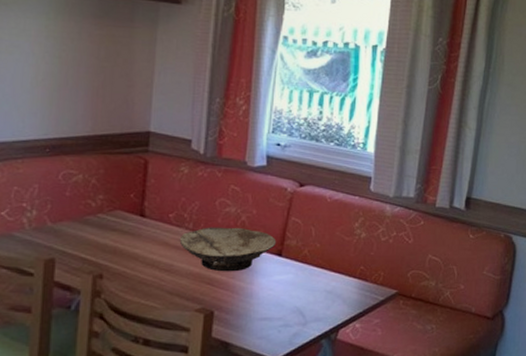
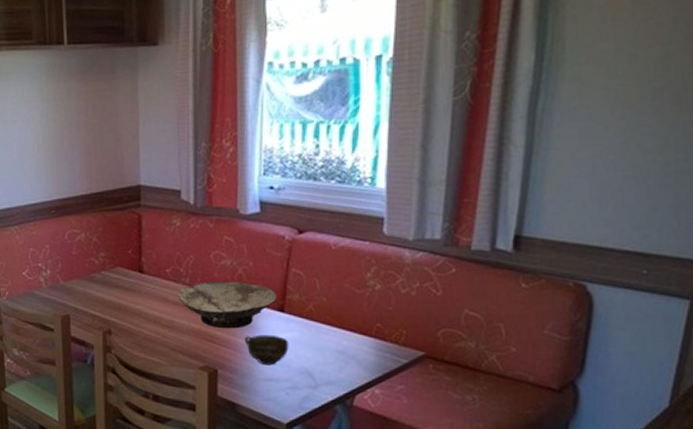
cup: none [242,277,284,306] -> present [244,334,289,366]

